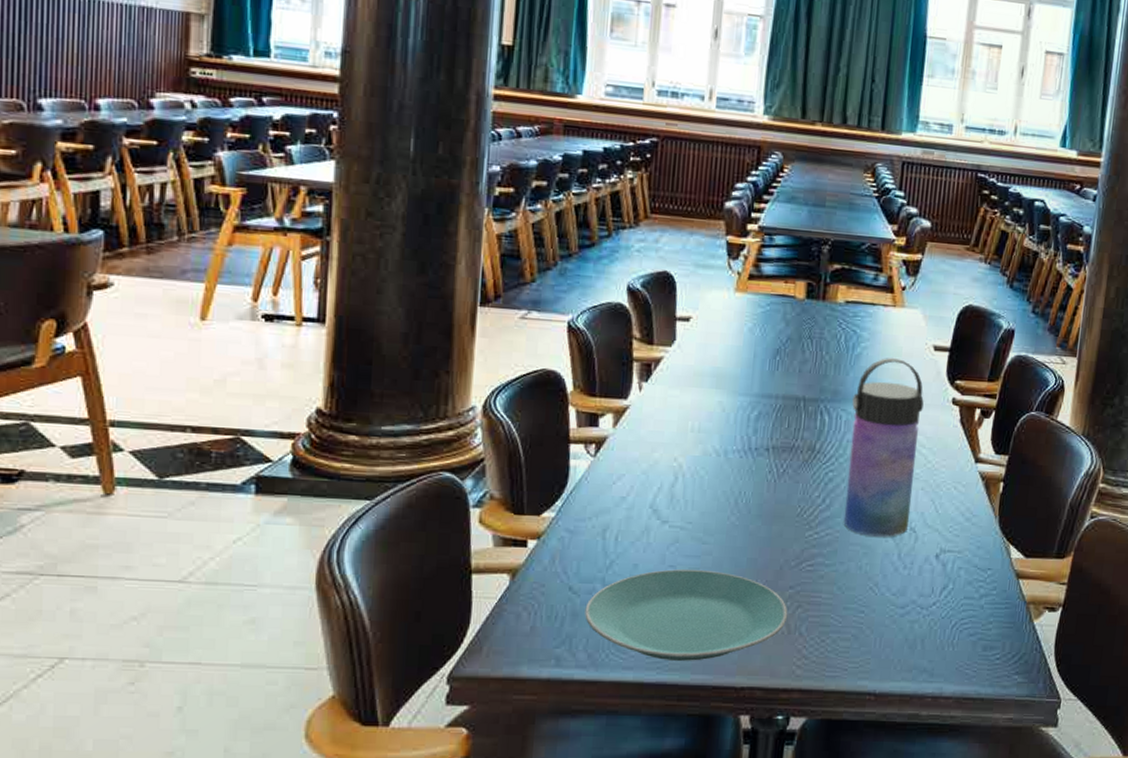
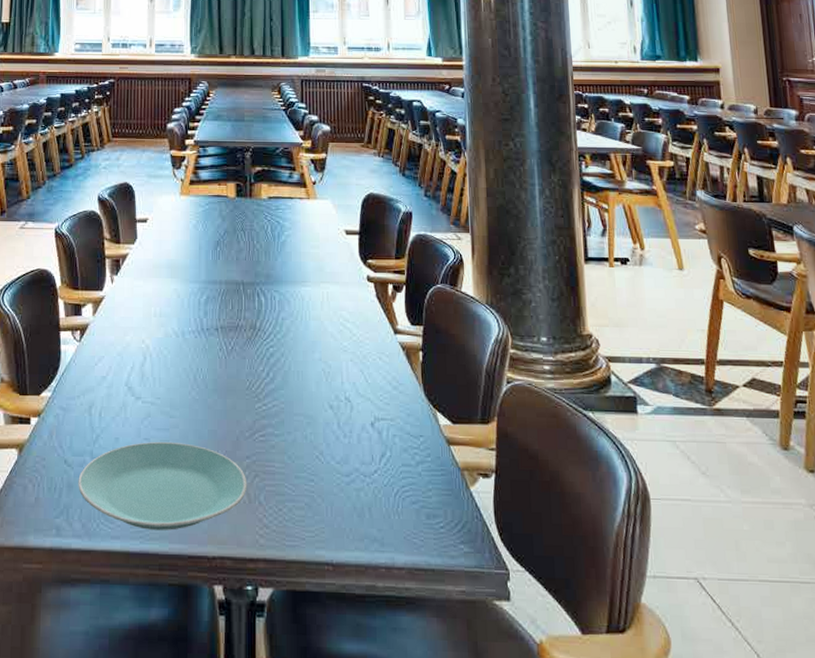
water bottle: present [843,357,924,537] -> none [283,242,343,407]

